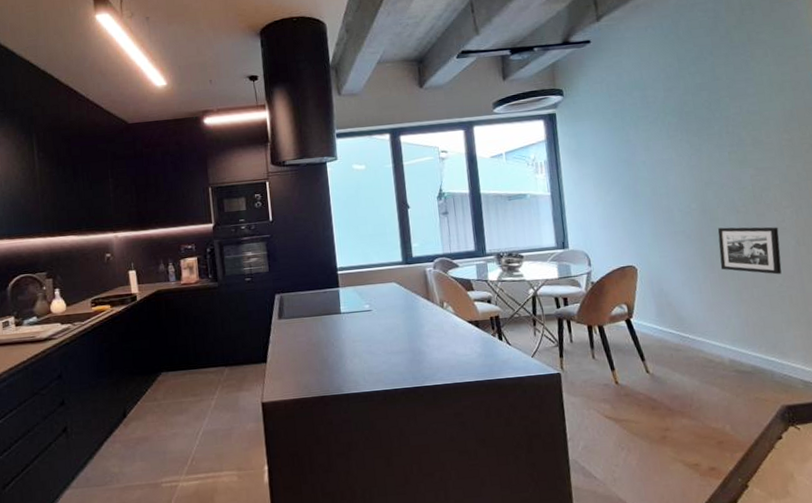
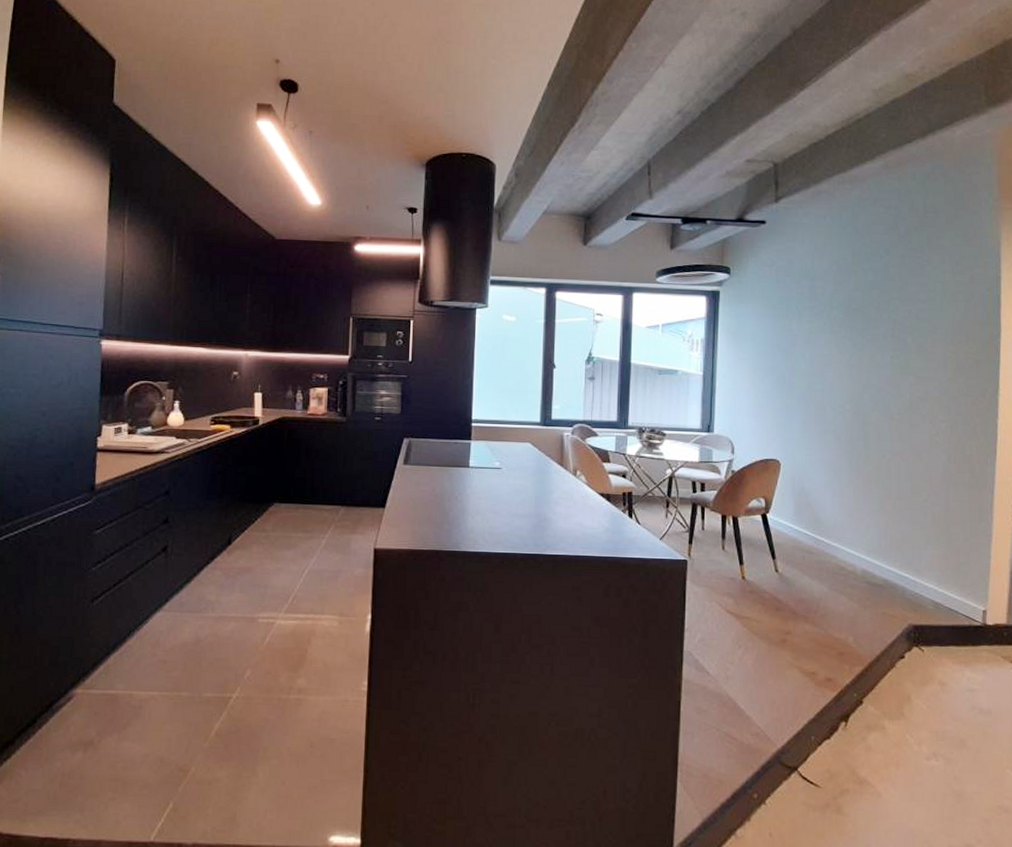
picture frame: present [717,226,782,275] -> none [866,433,931,489]

